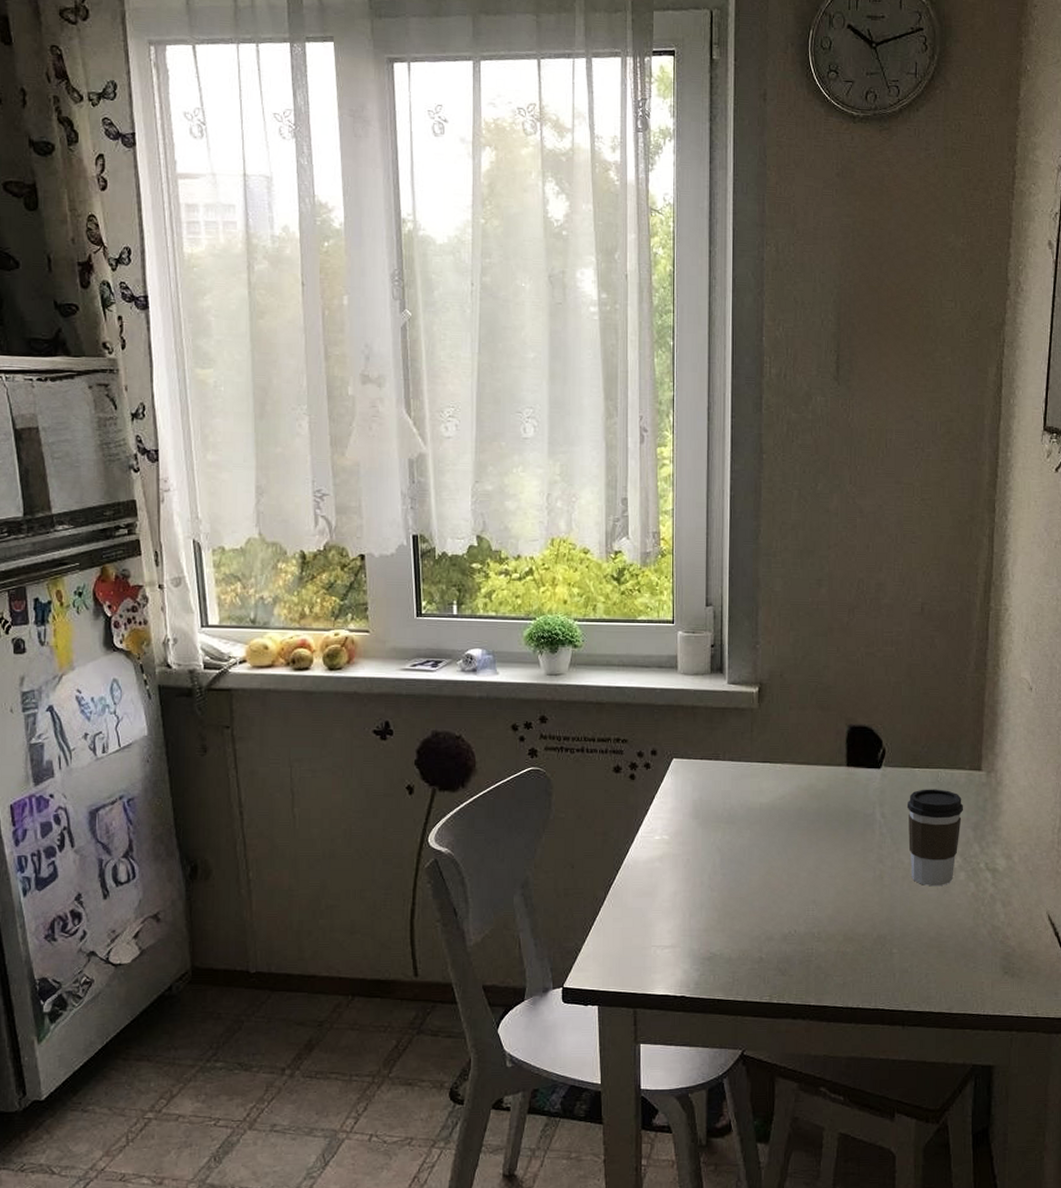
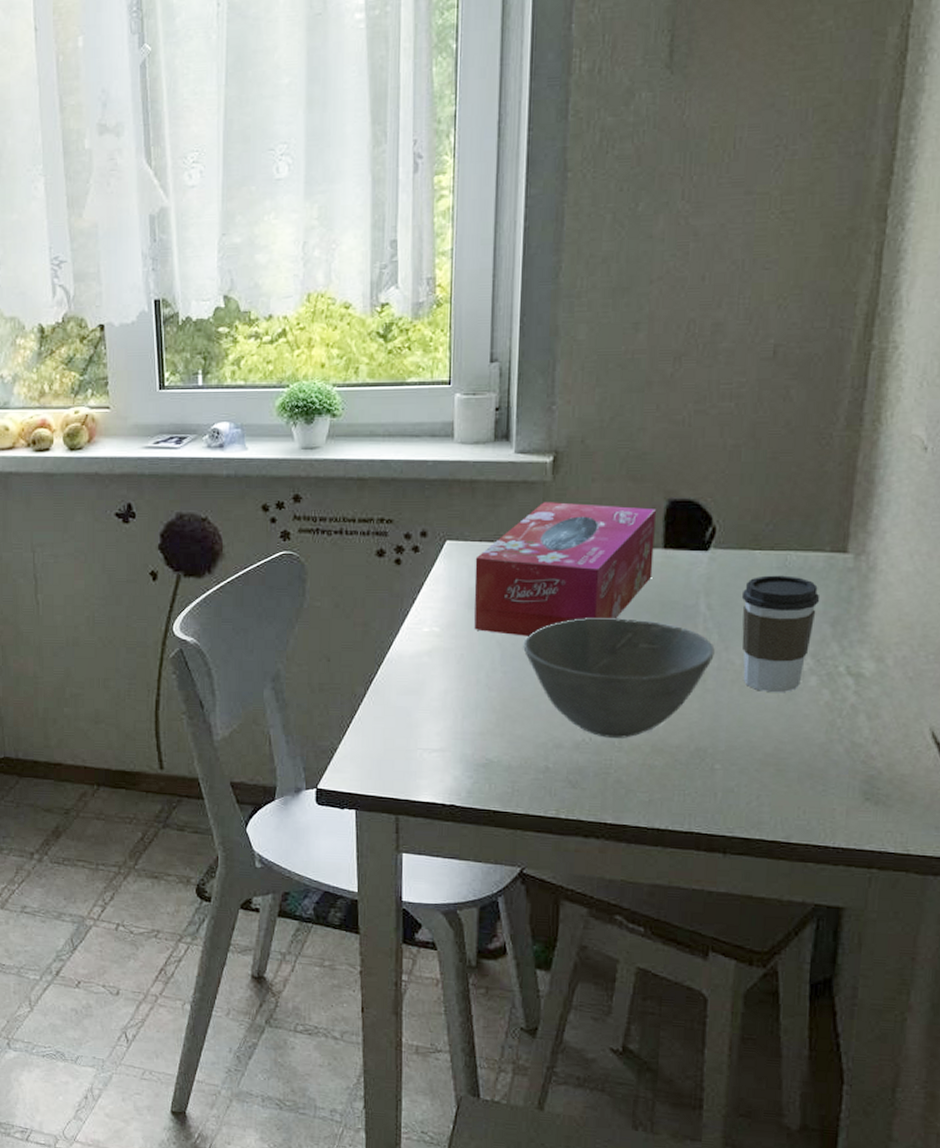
tissue box: none [697,726,840,842] -> present [474,502,656,637]
bowl: none [739,826,889,930] -> present [523,618,715,738]

